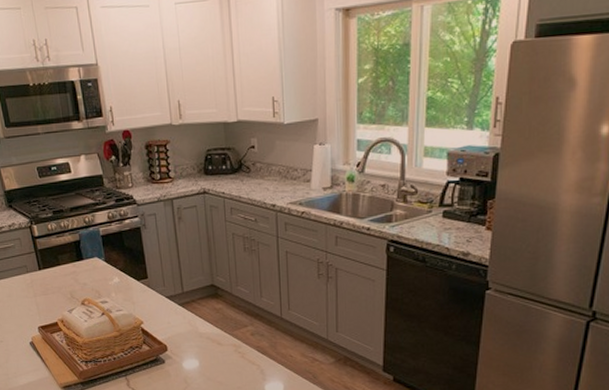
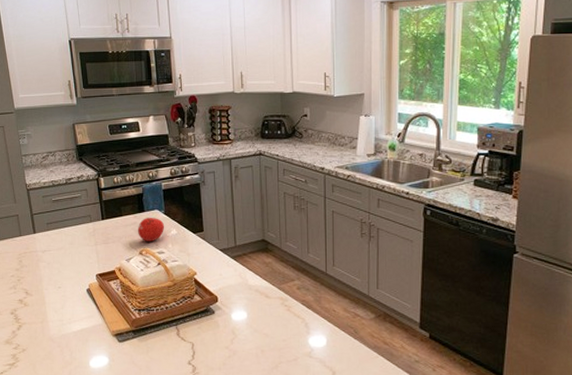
fruit: none [78,266,107,291] -> present [138,218,165,241]

